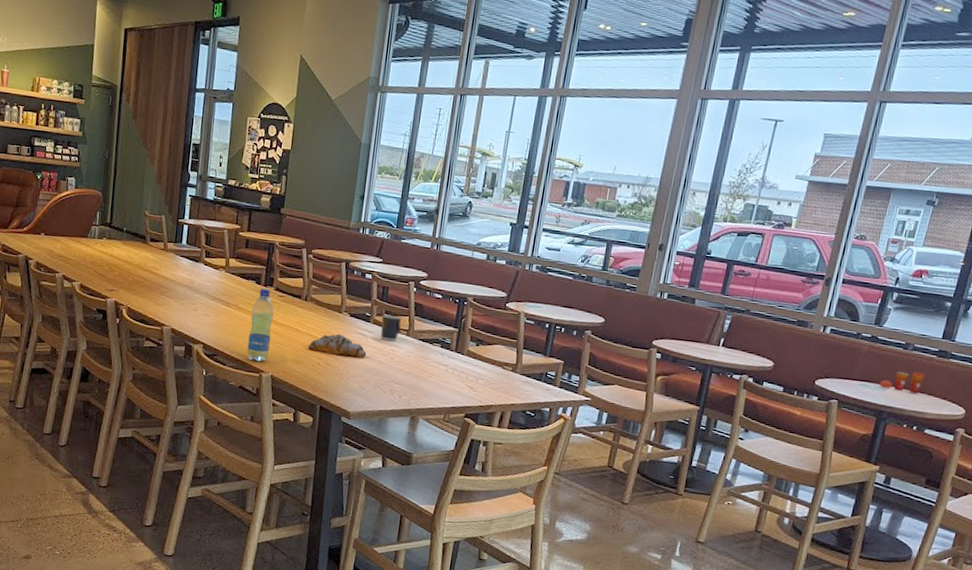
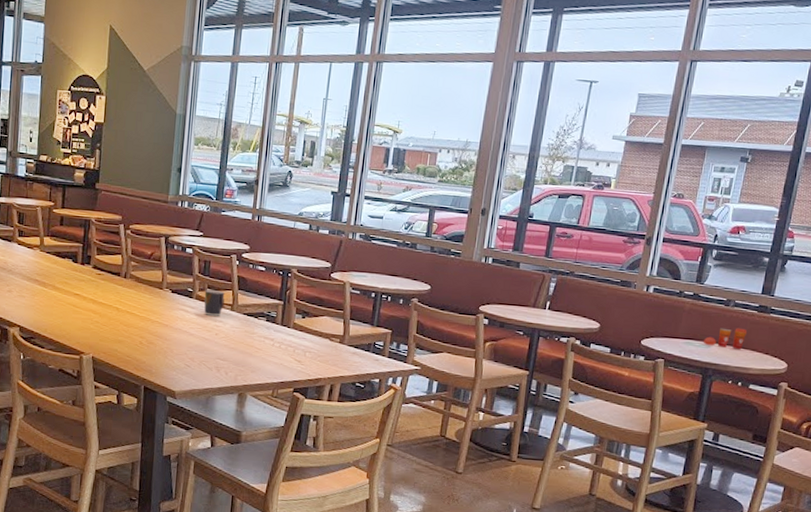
bottle: present [247,288,274,362] -> none [66,267,92,343]
pastry: present [308,334,367,358] -> none [129,311,191,335]

